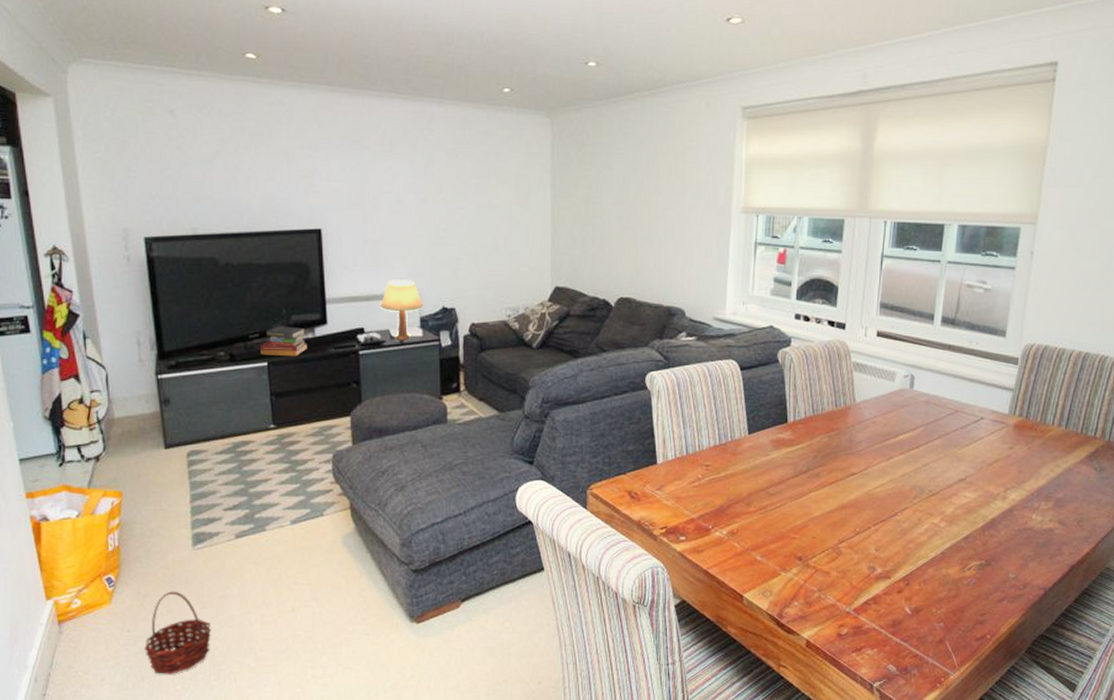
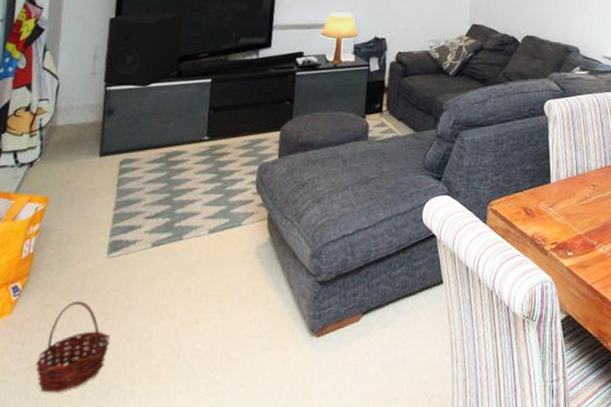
speaker: none [144,288,231,373] -> present [103,10,183,87]
books: present [260,326,307,357] -> none [206,47,250,75]

